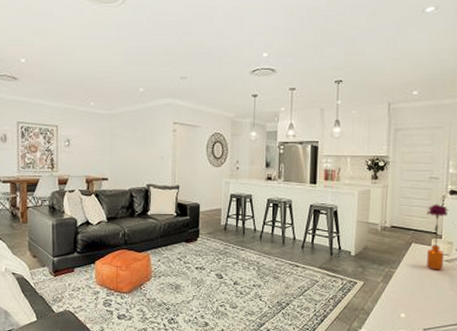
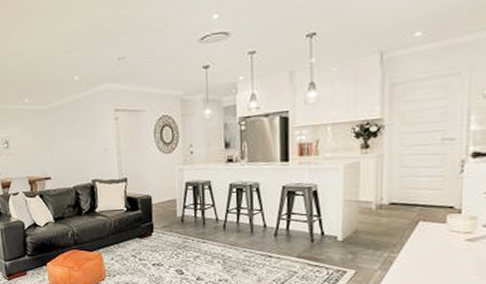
flower: present [427,204,449,270] -> none [439,171,471,252]

